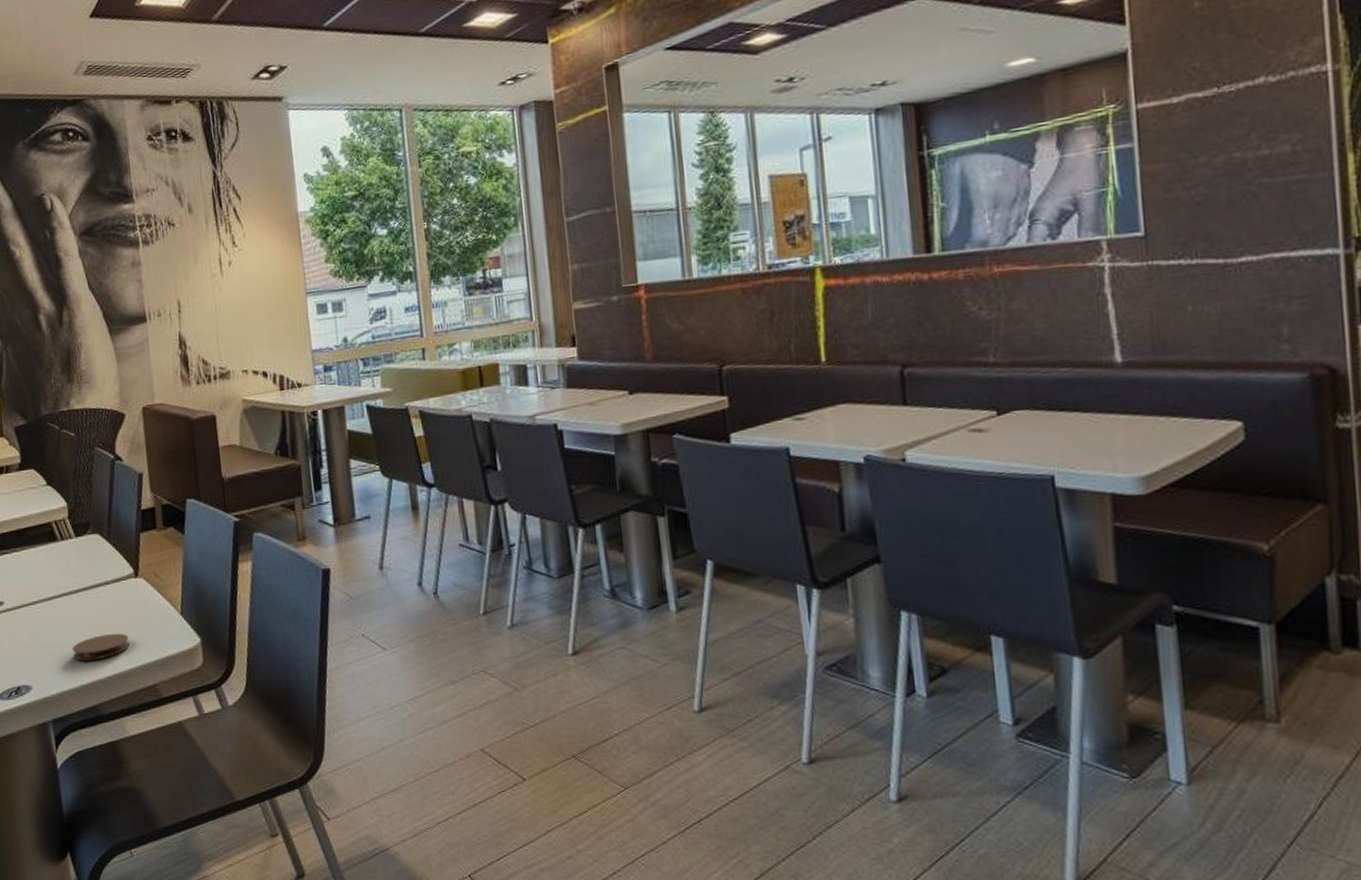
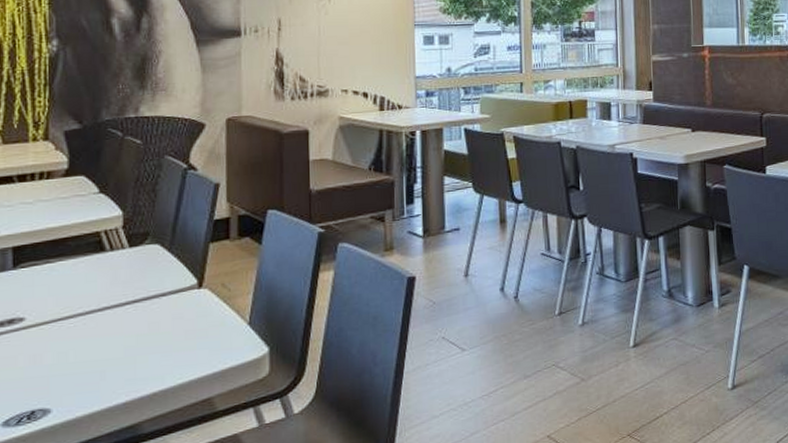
coaster: present [72,633,130,661] -> none [110,346,184,378]

